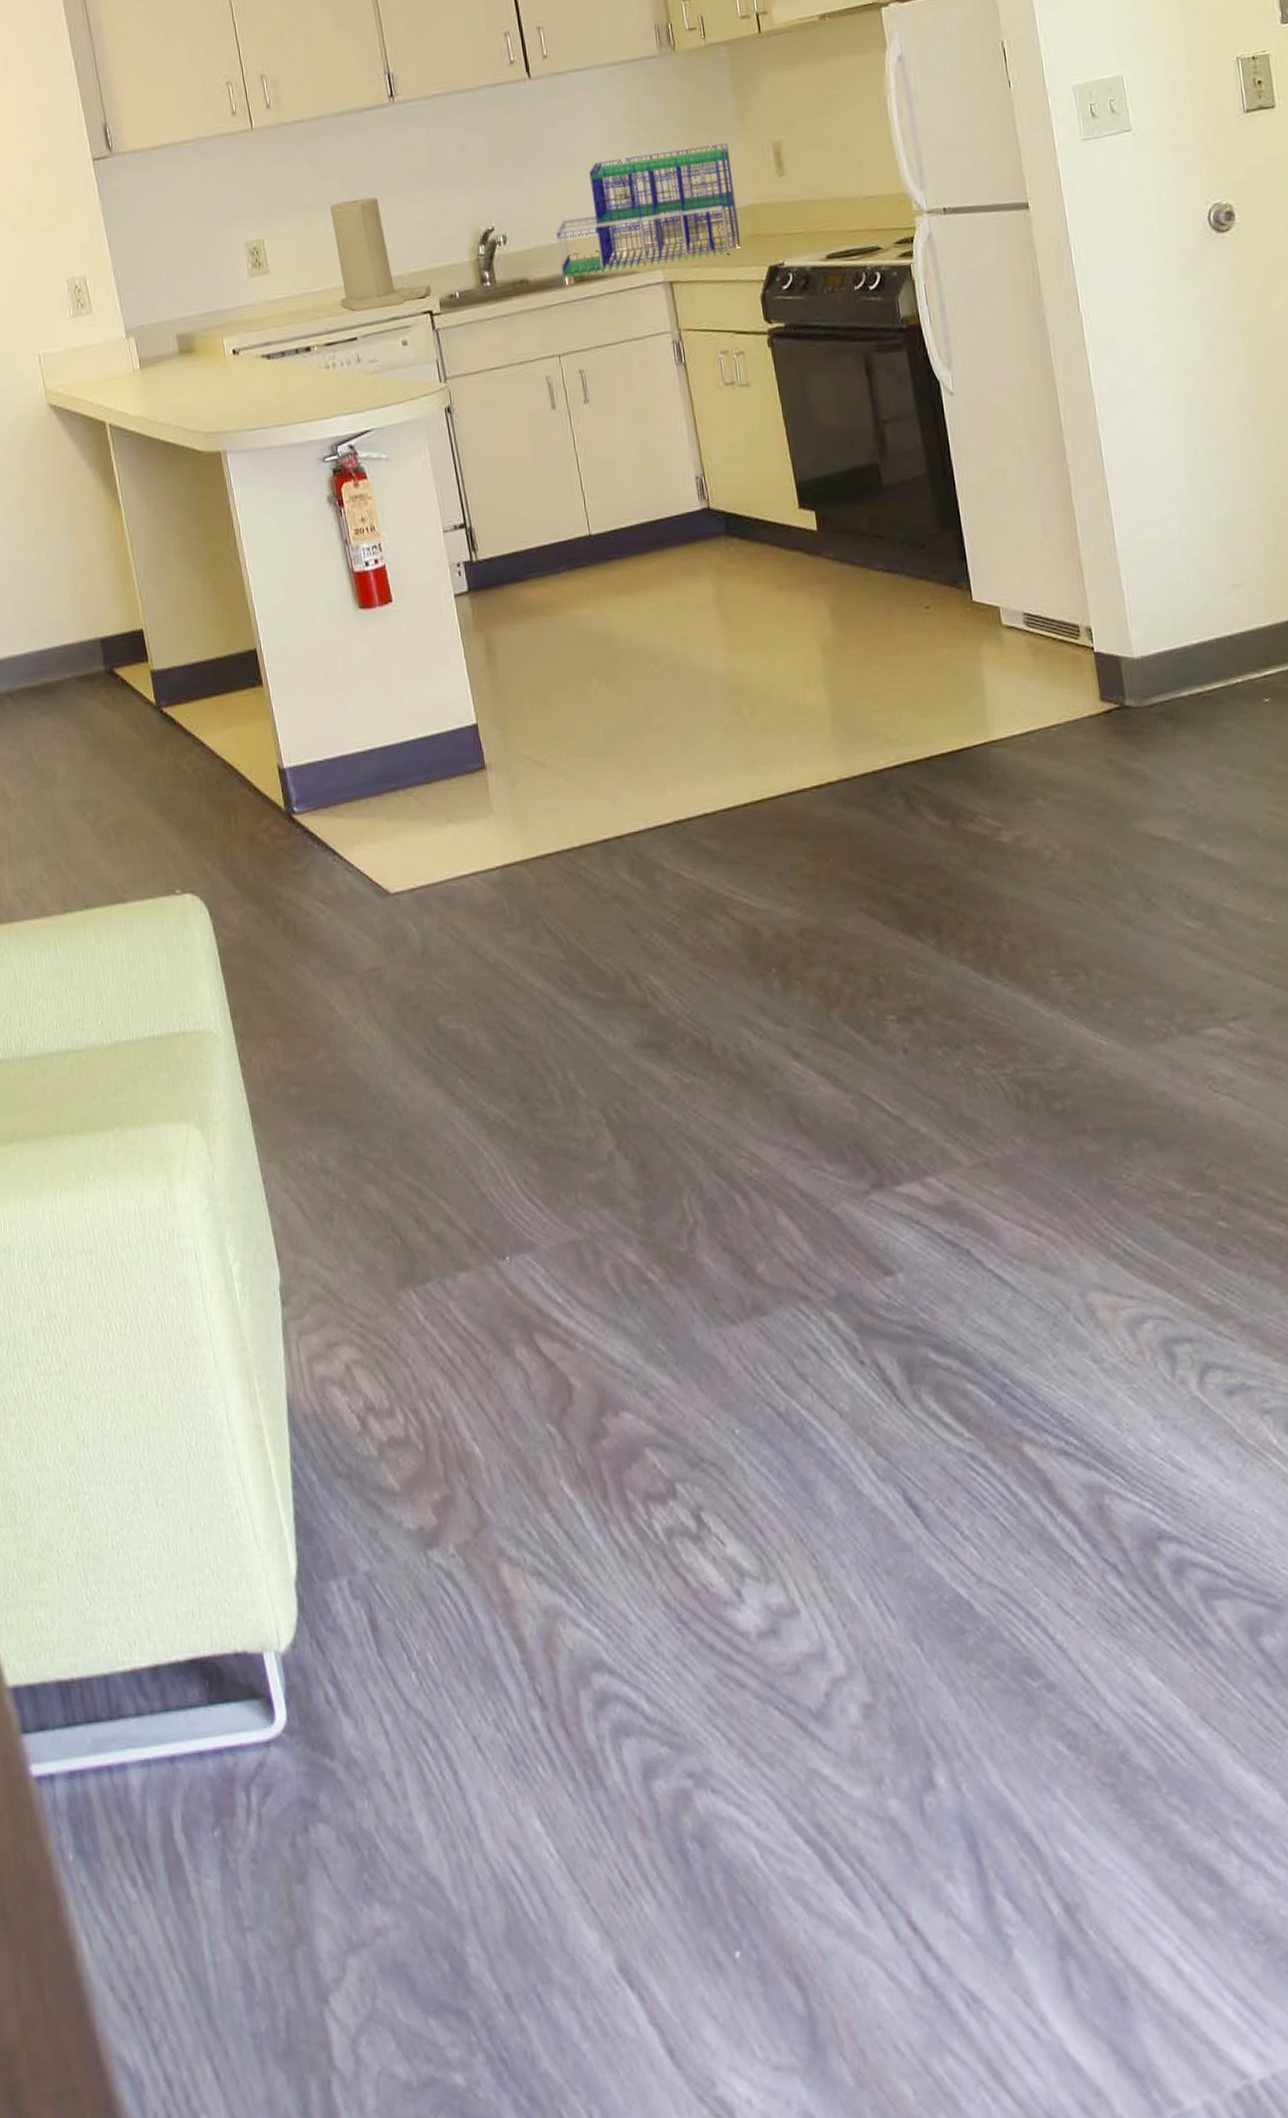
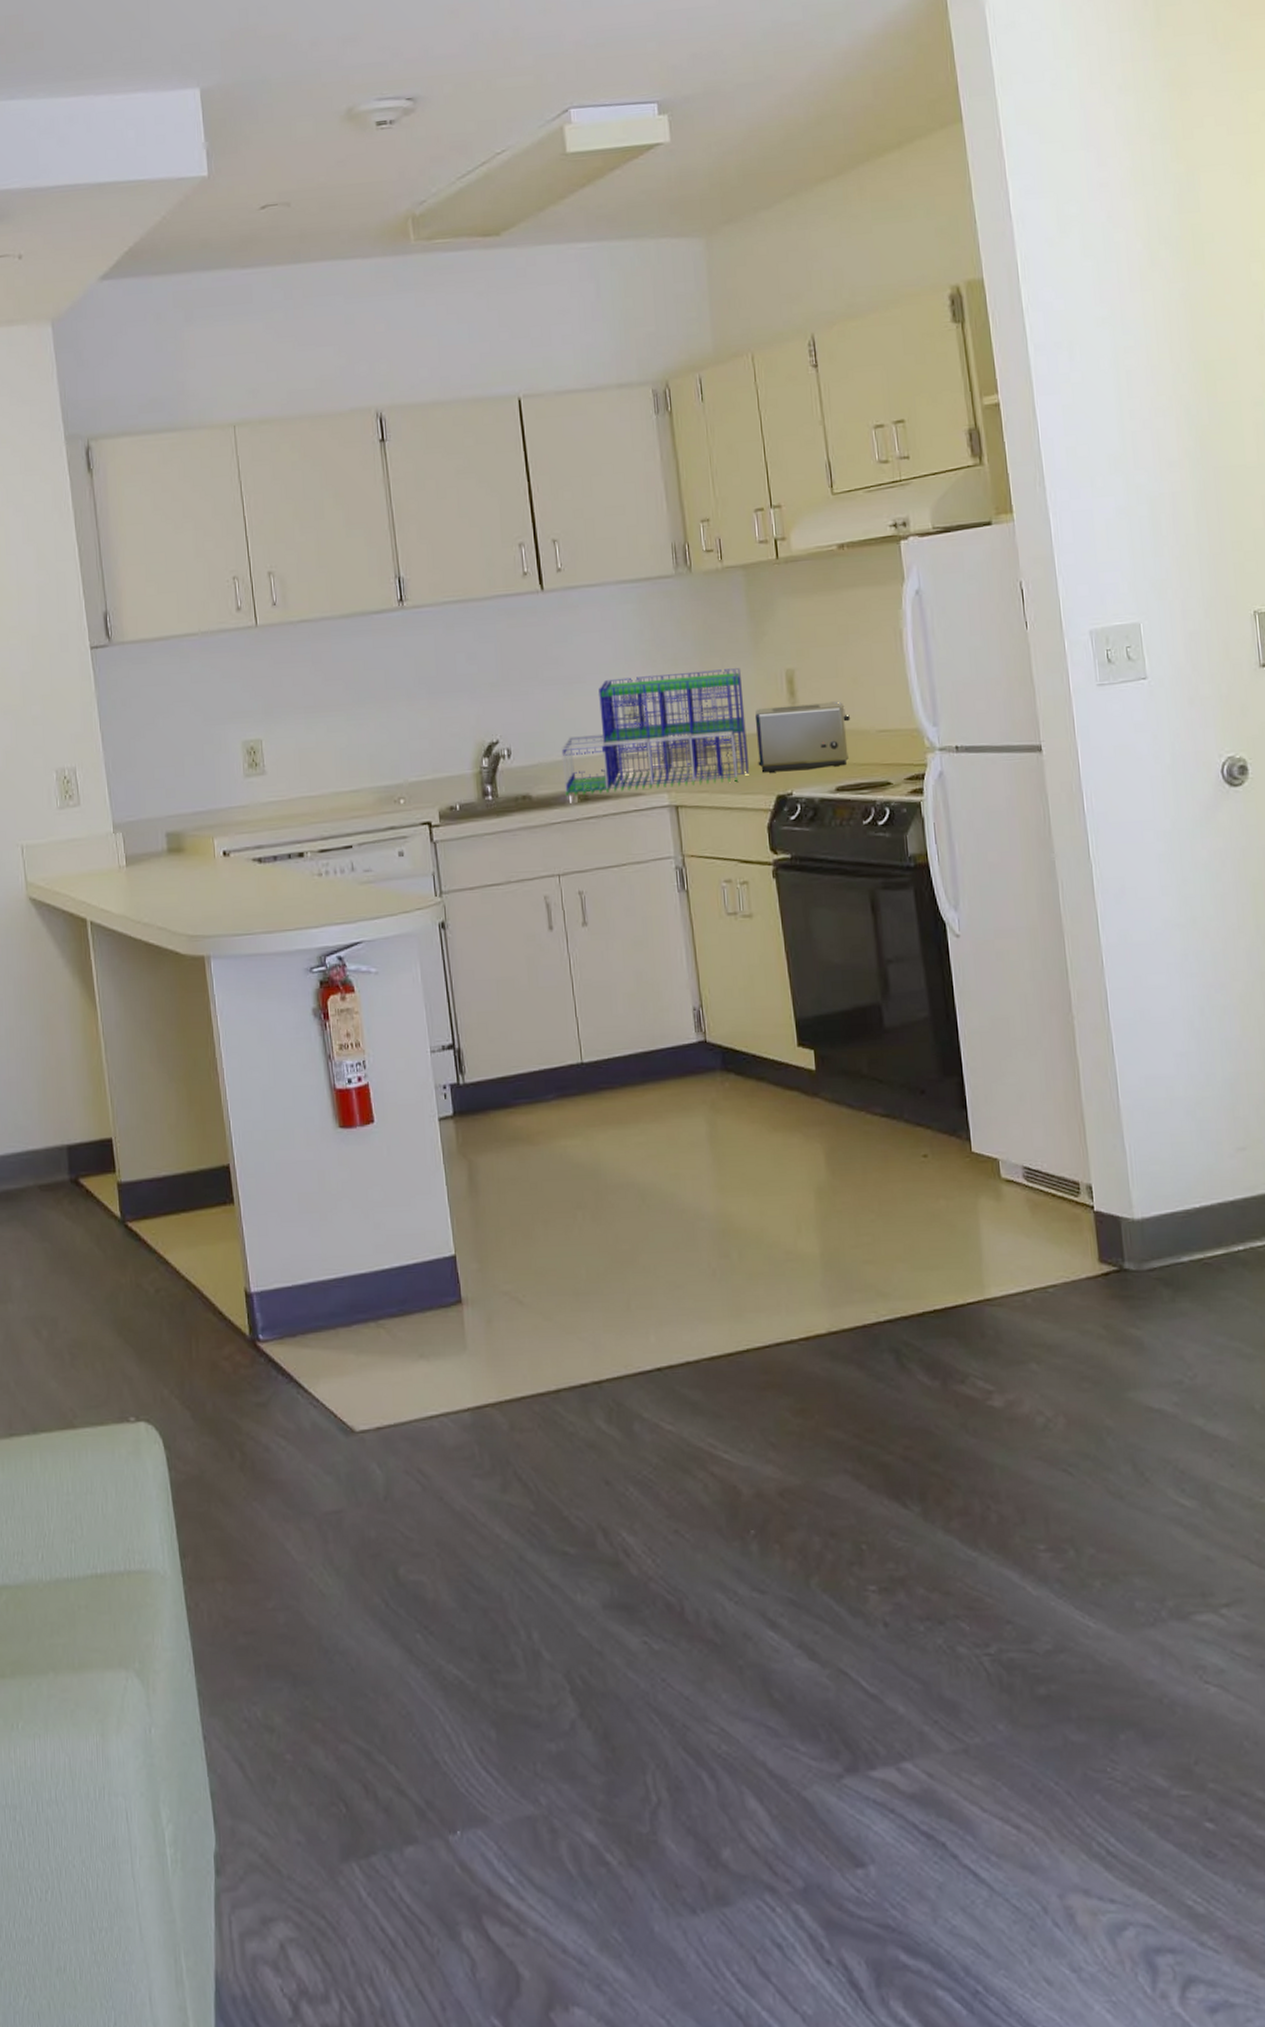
paper towel: present [330,197,432,312] -> none [332,702,432,819]
toaster: none [744,171,838,245] -> present [755,702,850,773]

